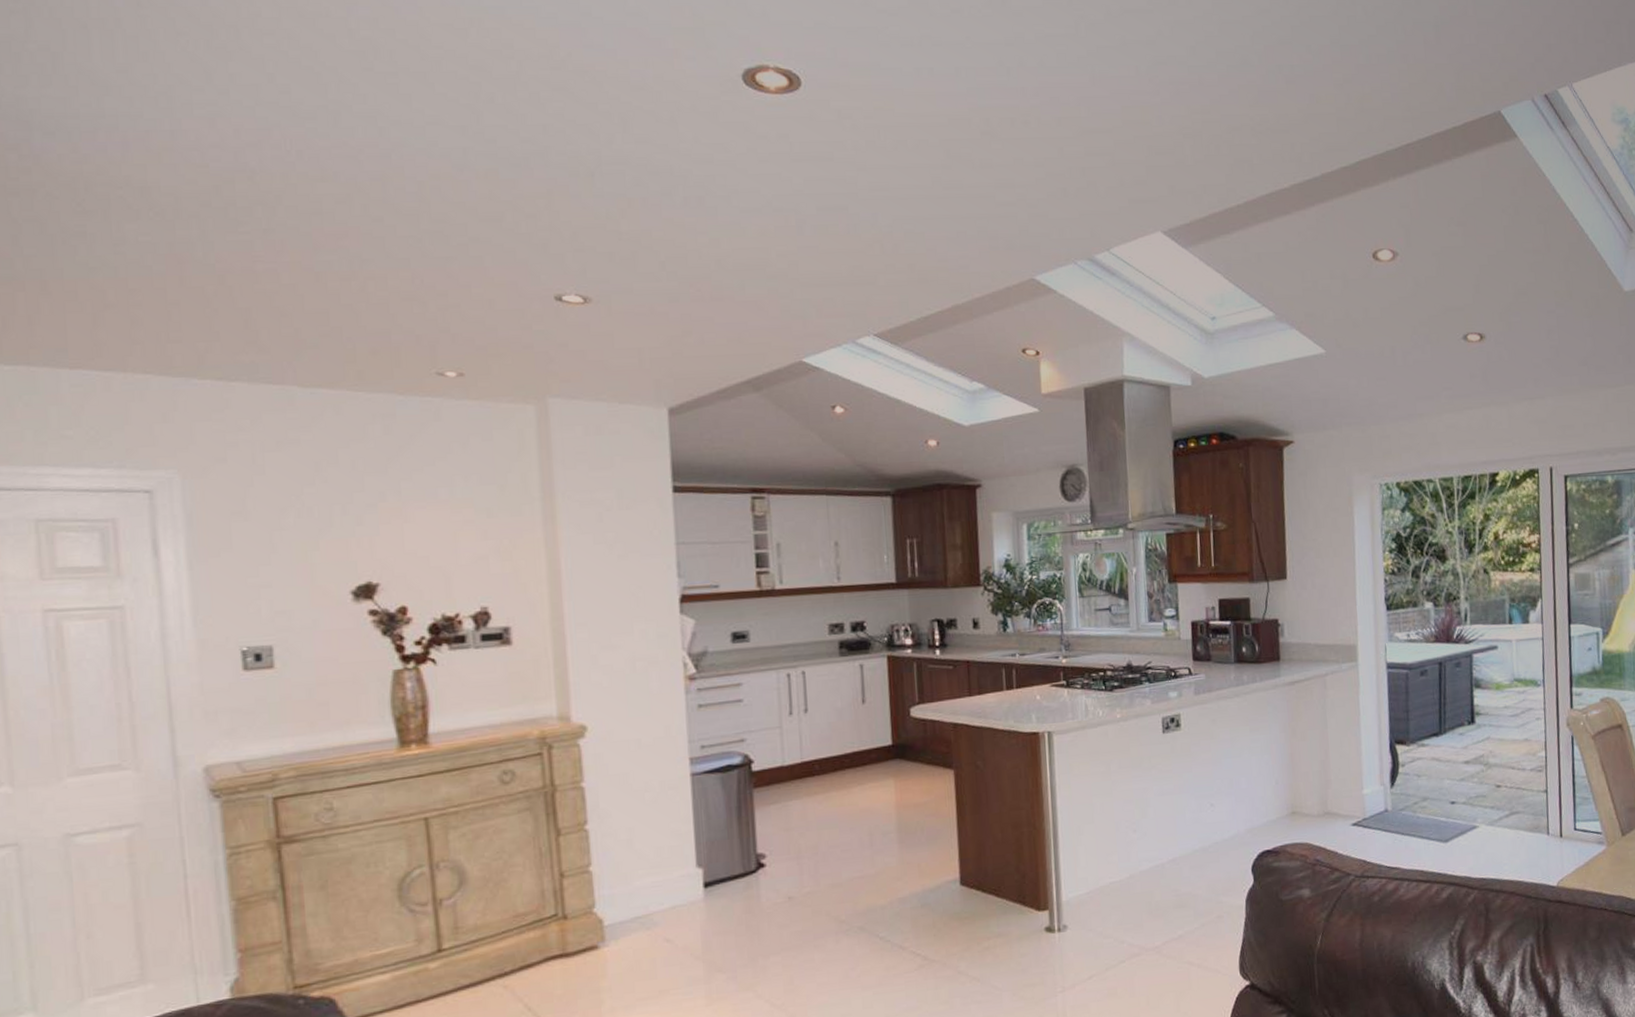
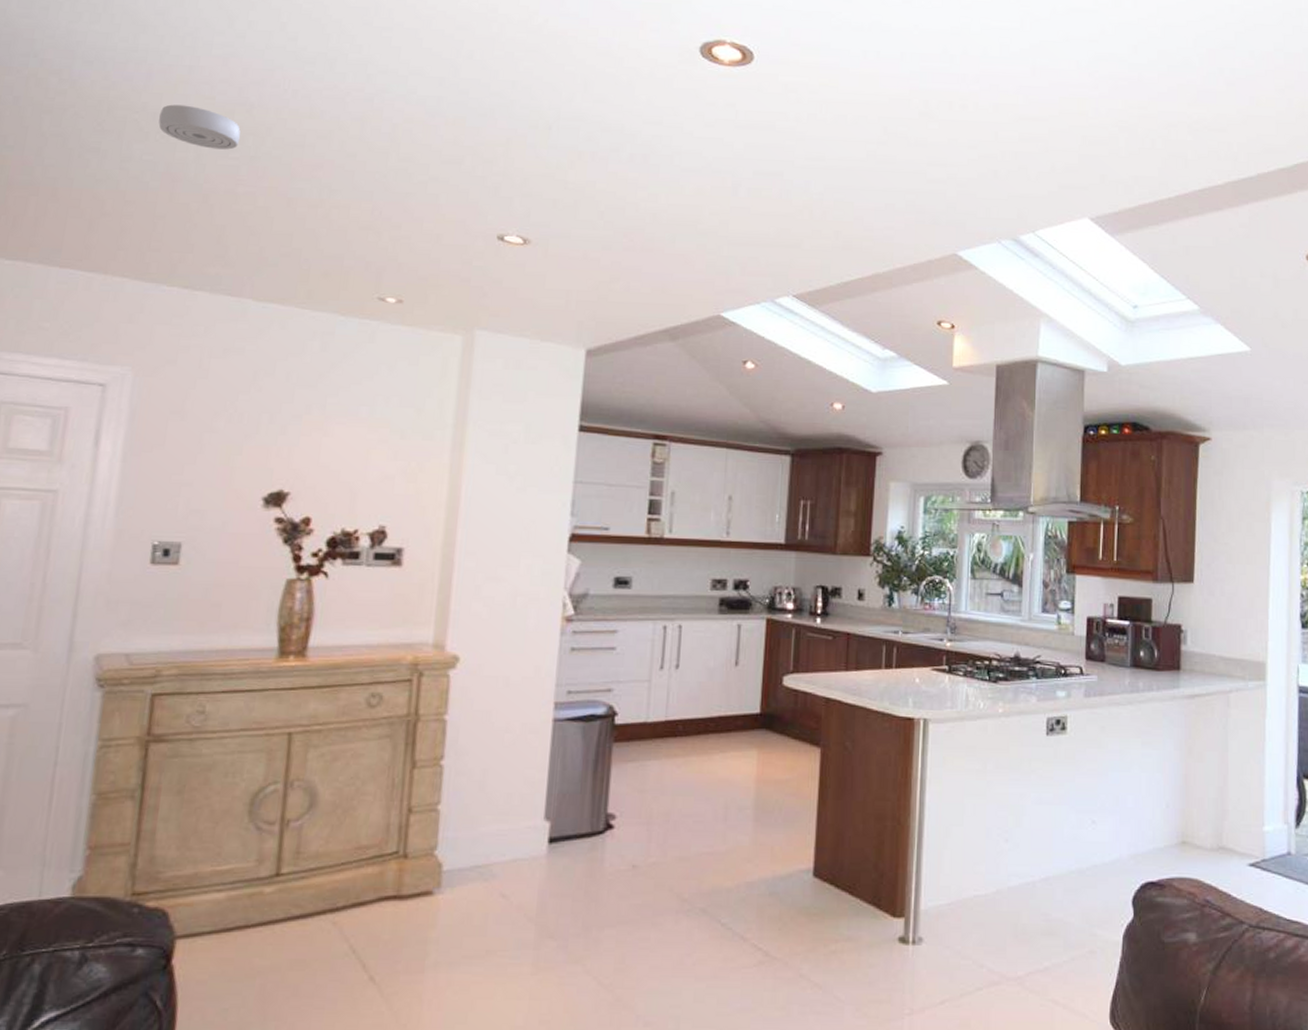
smoke detector: none [148,176,248,224] -> present [158,104,241,150]

